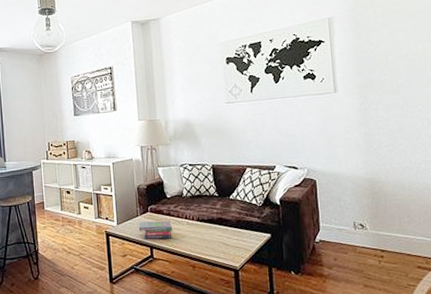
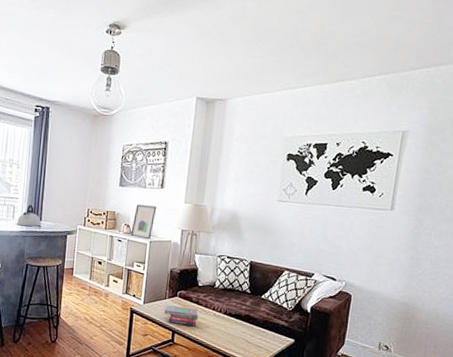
picture frame: none [92,128,114,162] -> present [130,204,157,240]

